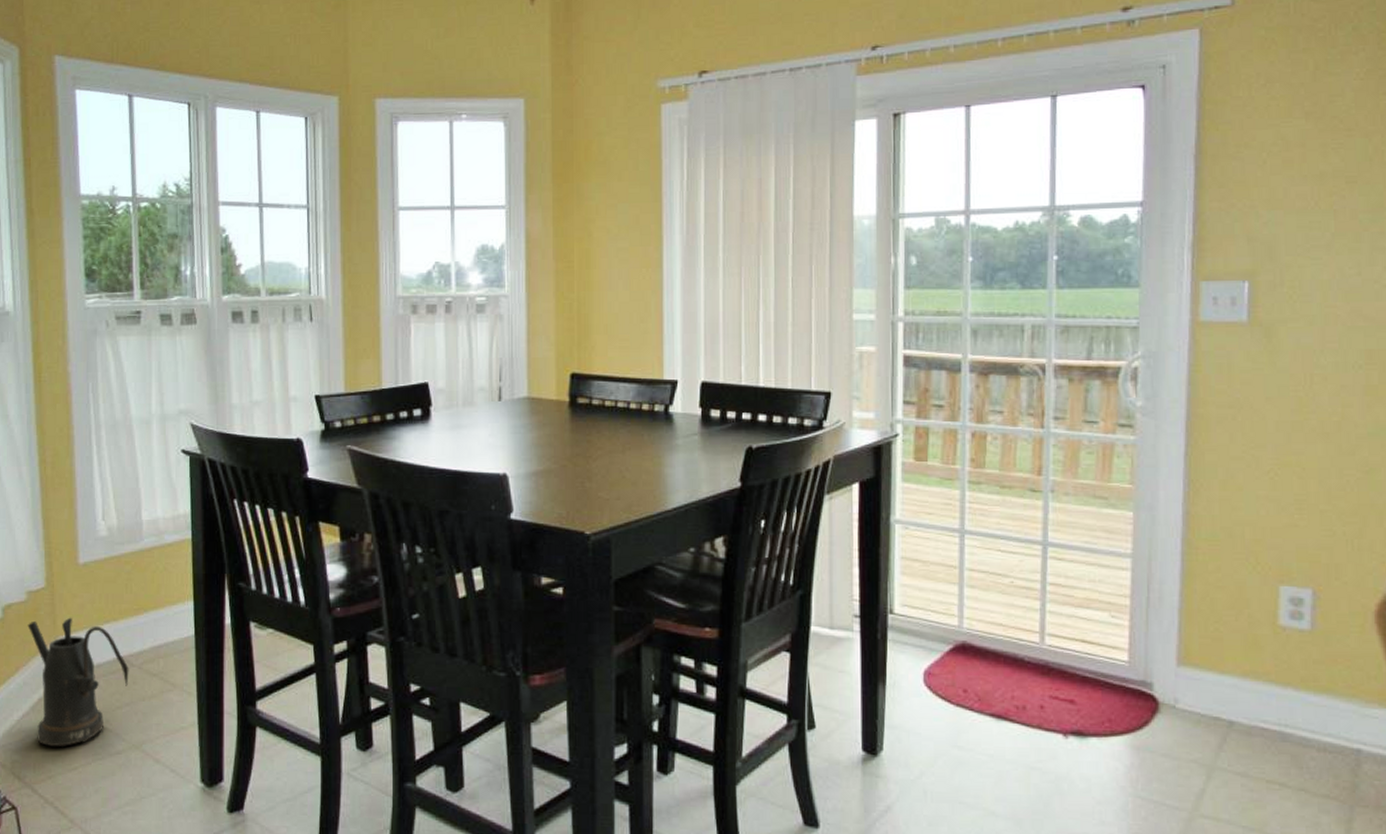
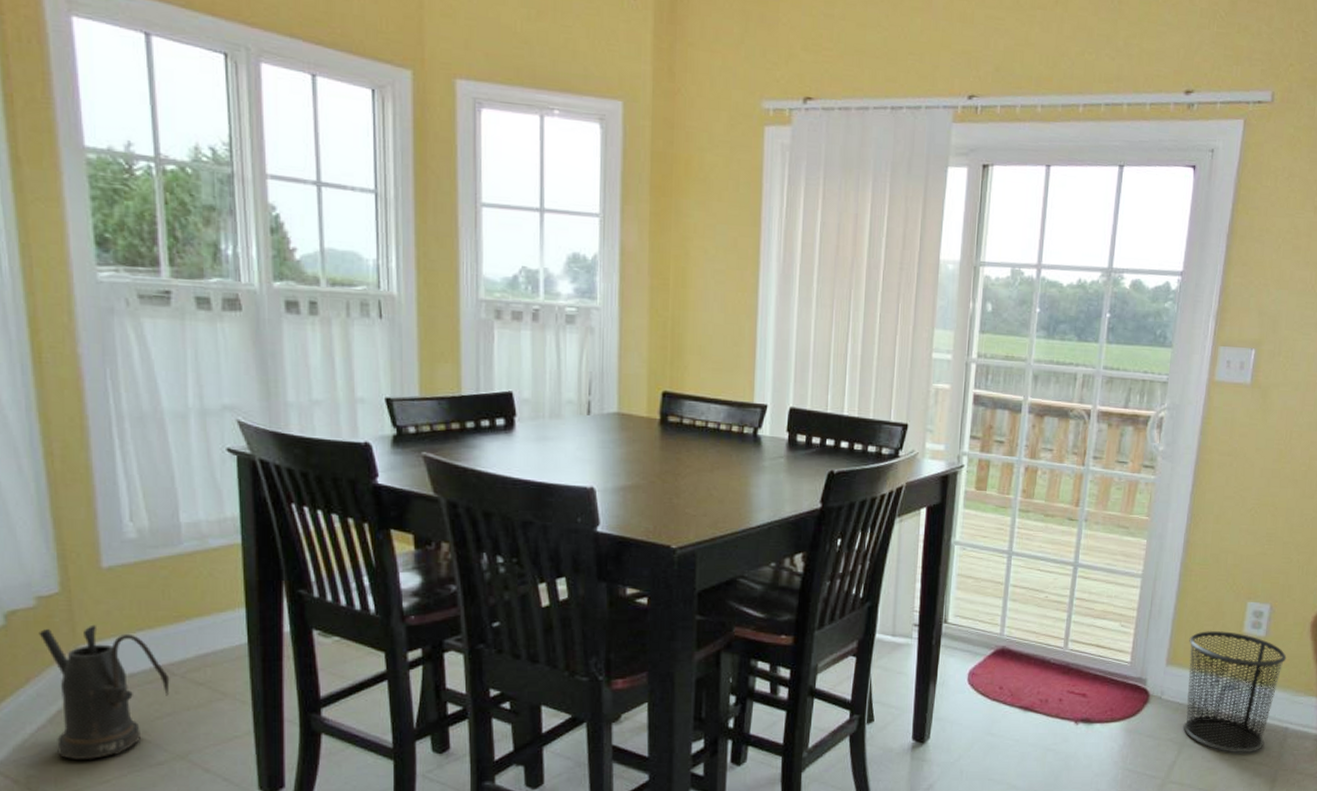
waste bin: none [1204,623,1346,782] -> present [1183,631,1287,753]

